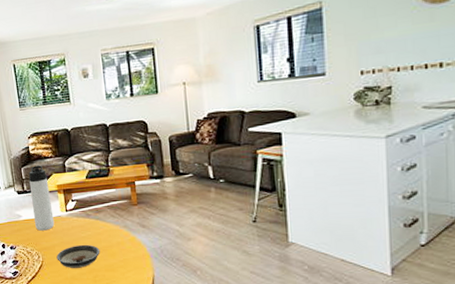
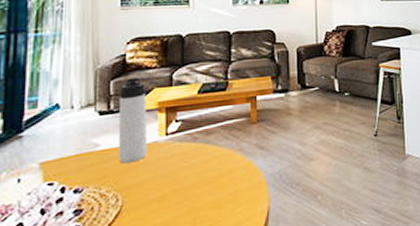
saucer: present [56,244,100,269] -> none [144,176,206,212]

